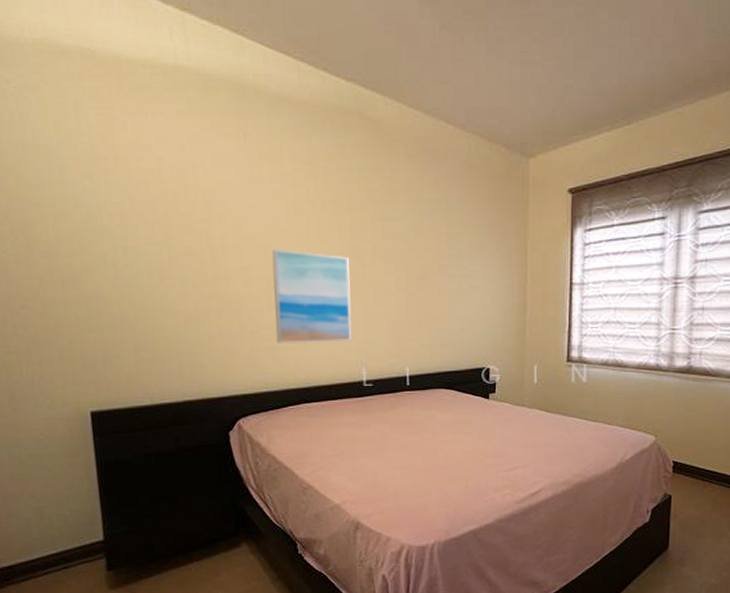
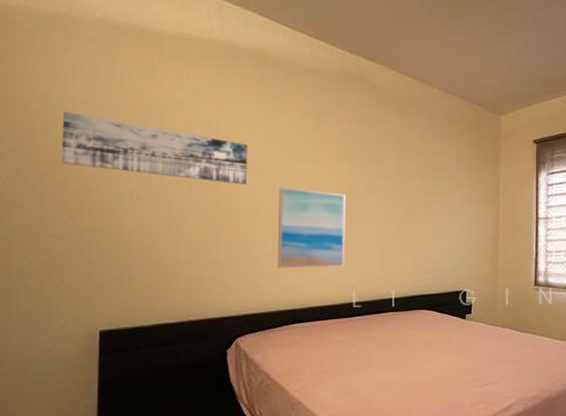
wall art: none [15,160,235,246] -> present [61,111,248,184]

